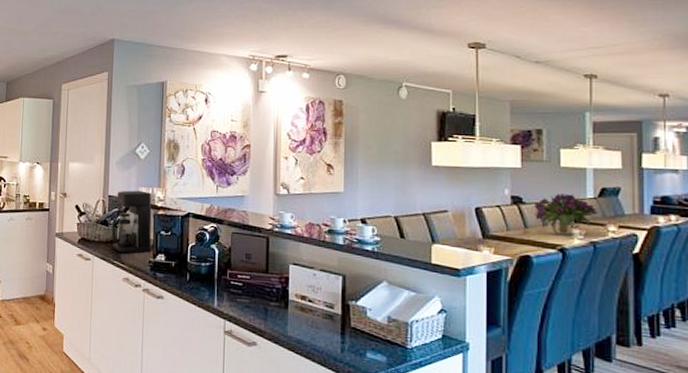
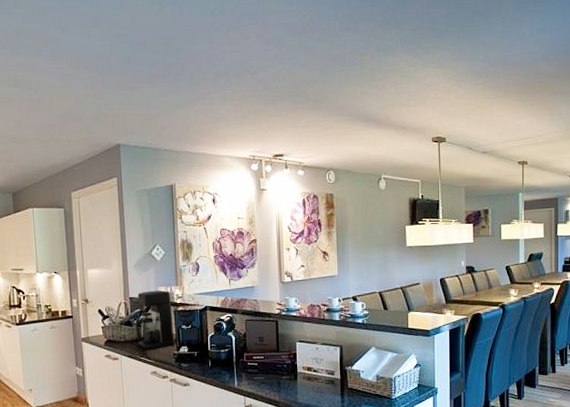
bouquet: present [533,193,598,234] -> none [482,261,527,294]

